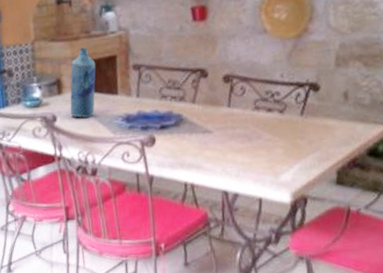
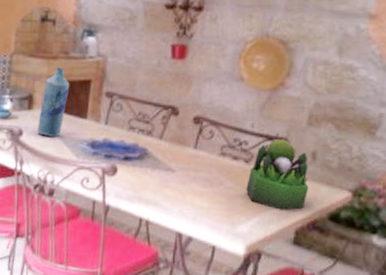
plant: none [284,84,345,154] -> present [246,139,309,211]

